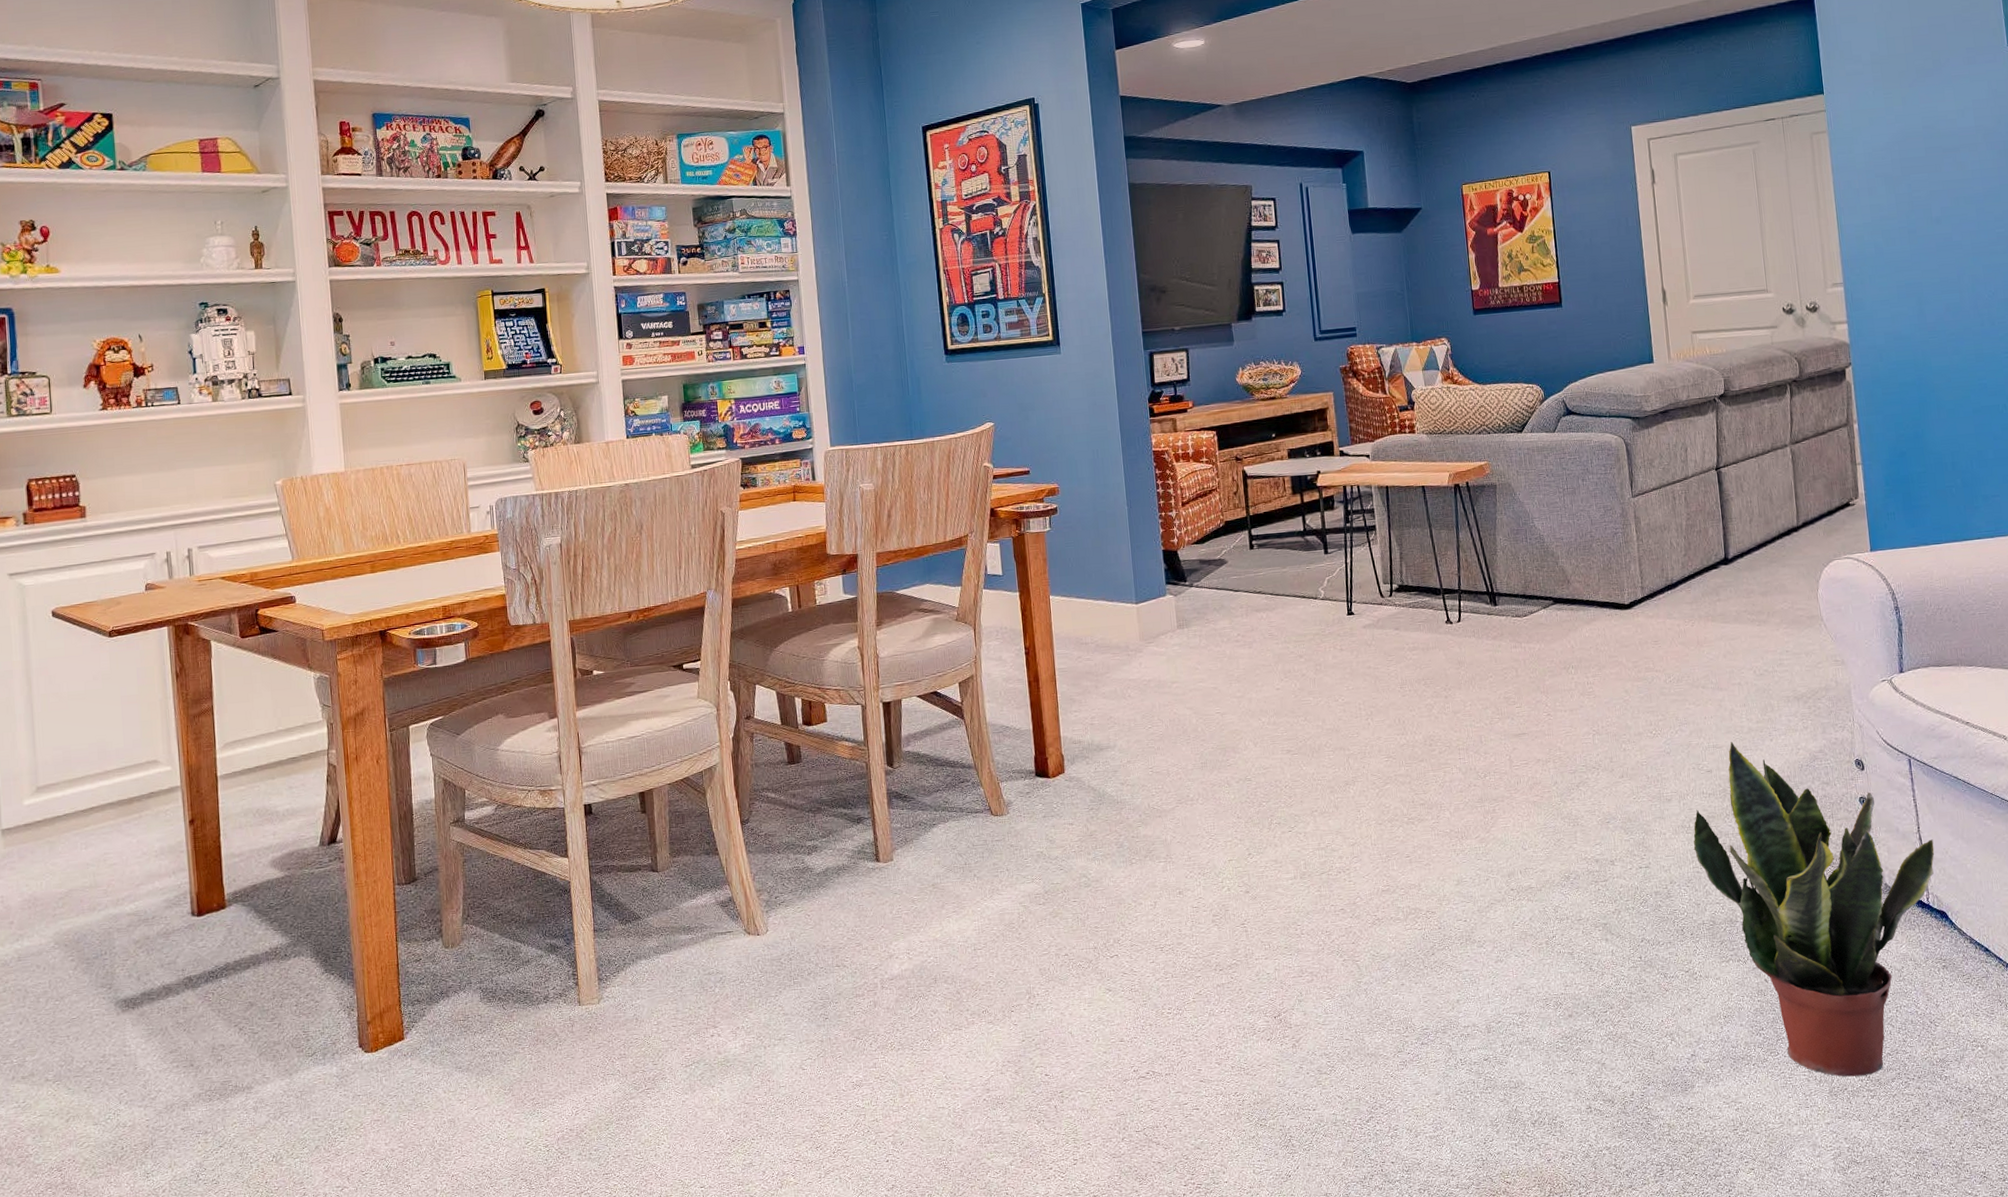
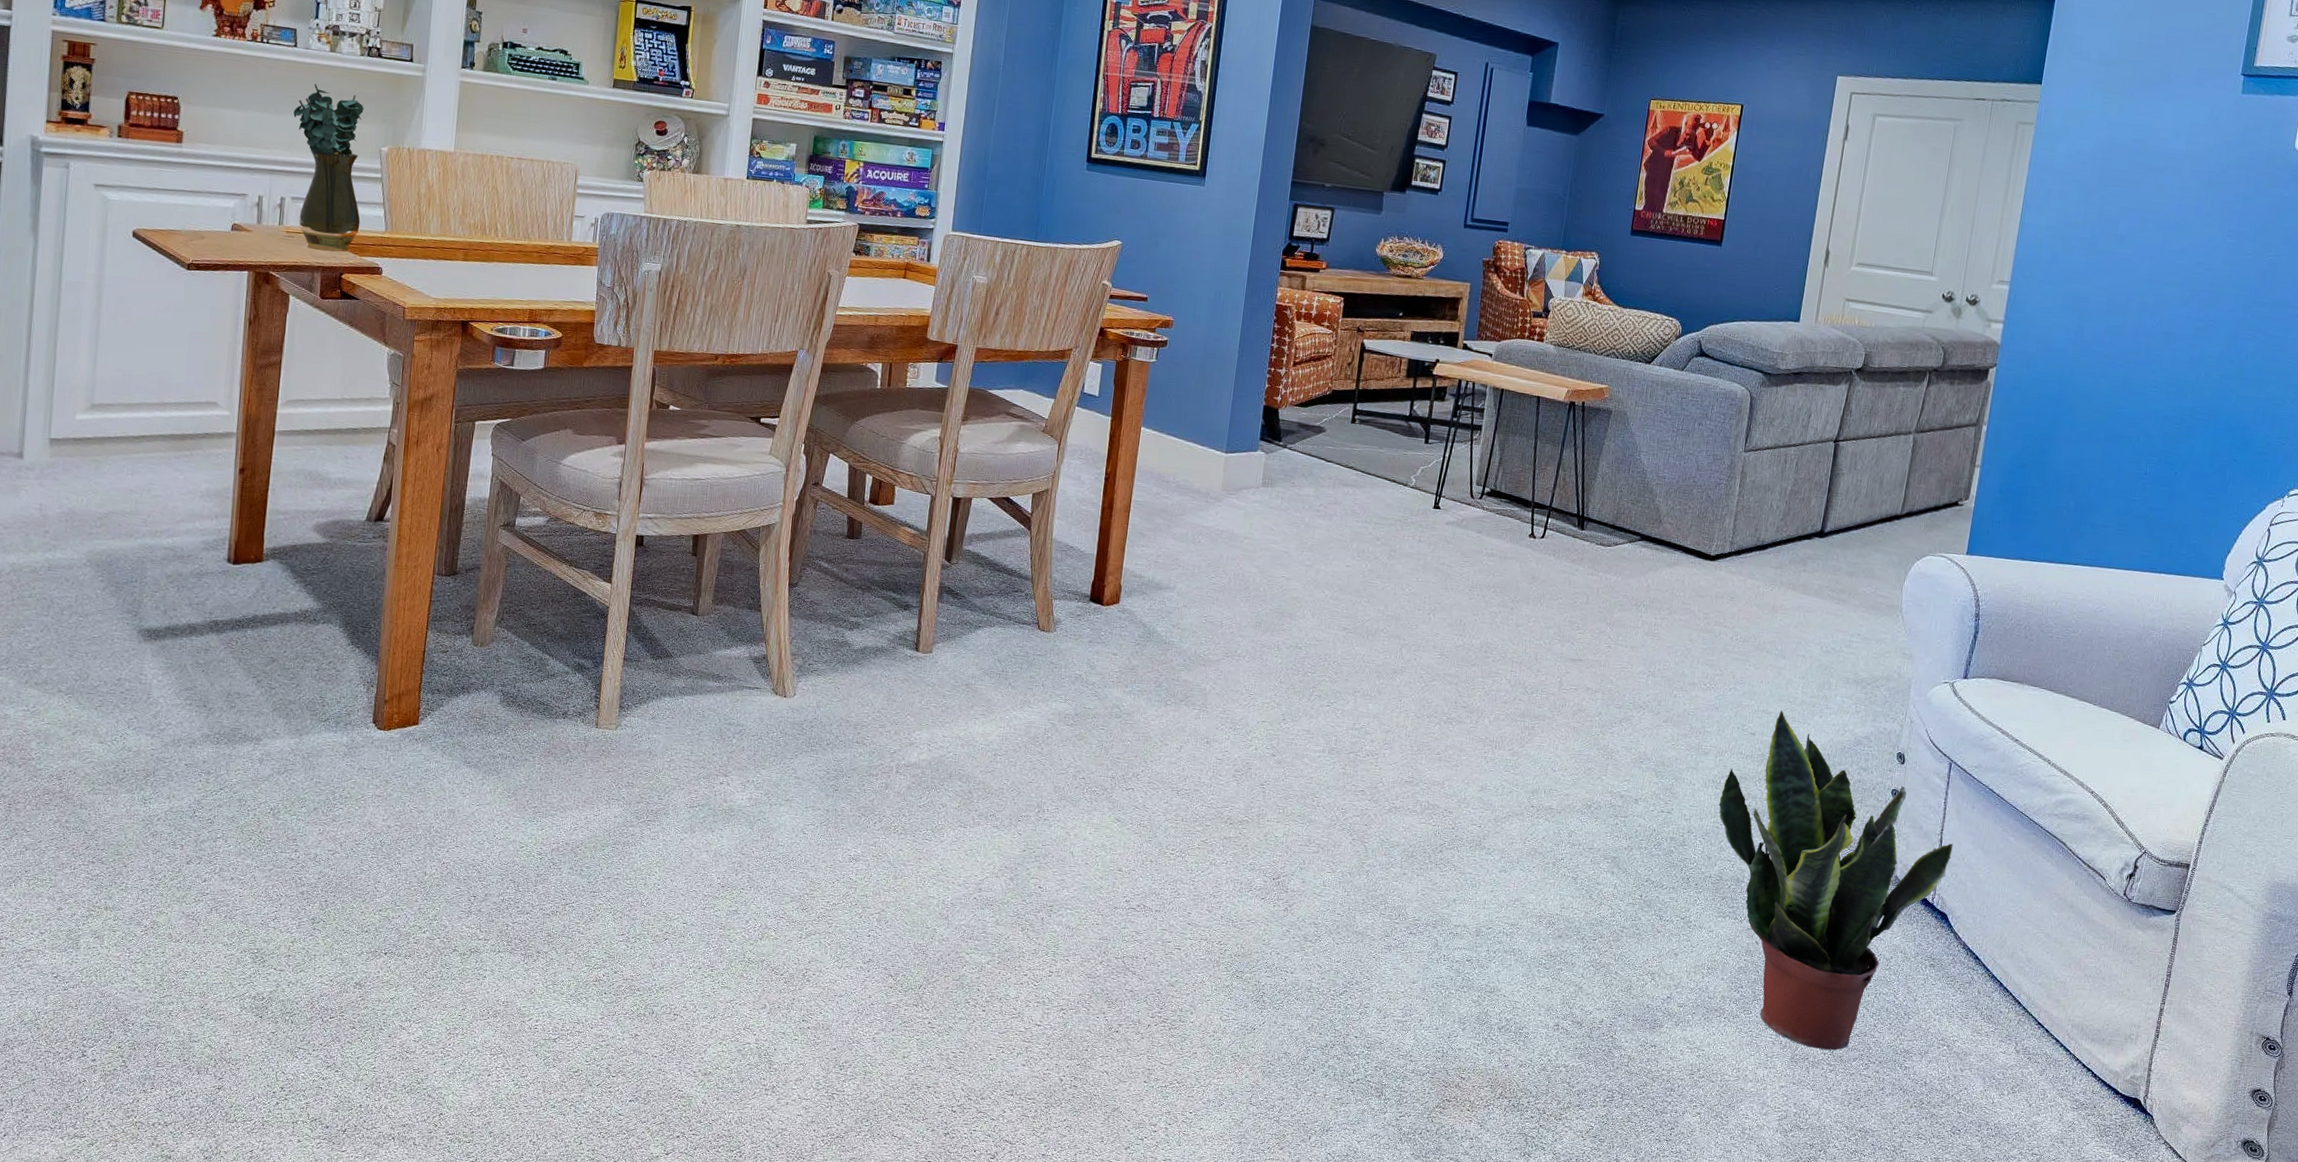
vase: none [187,435,267,593] -> present [293,84,364,252]

